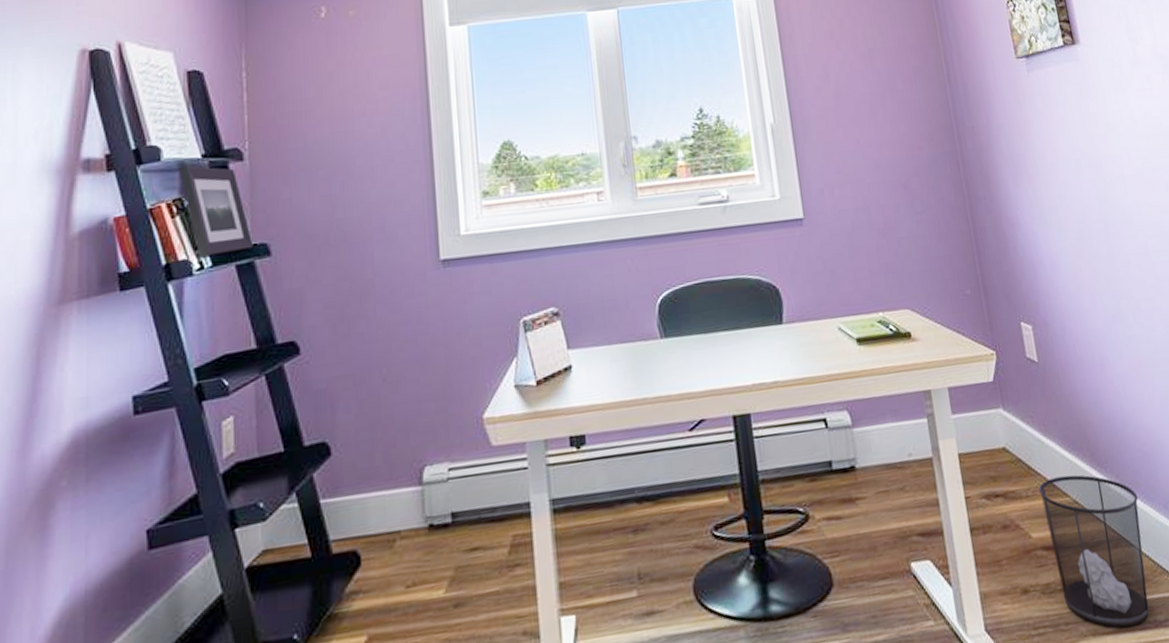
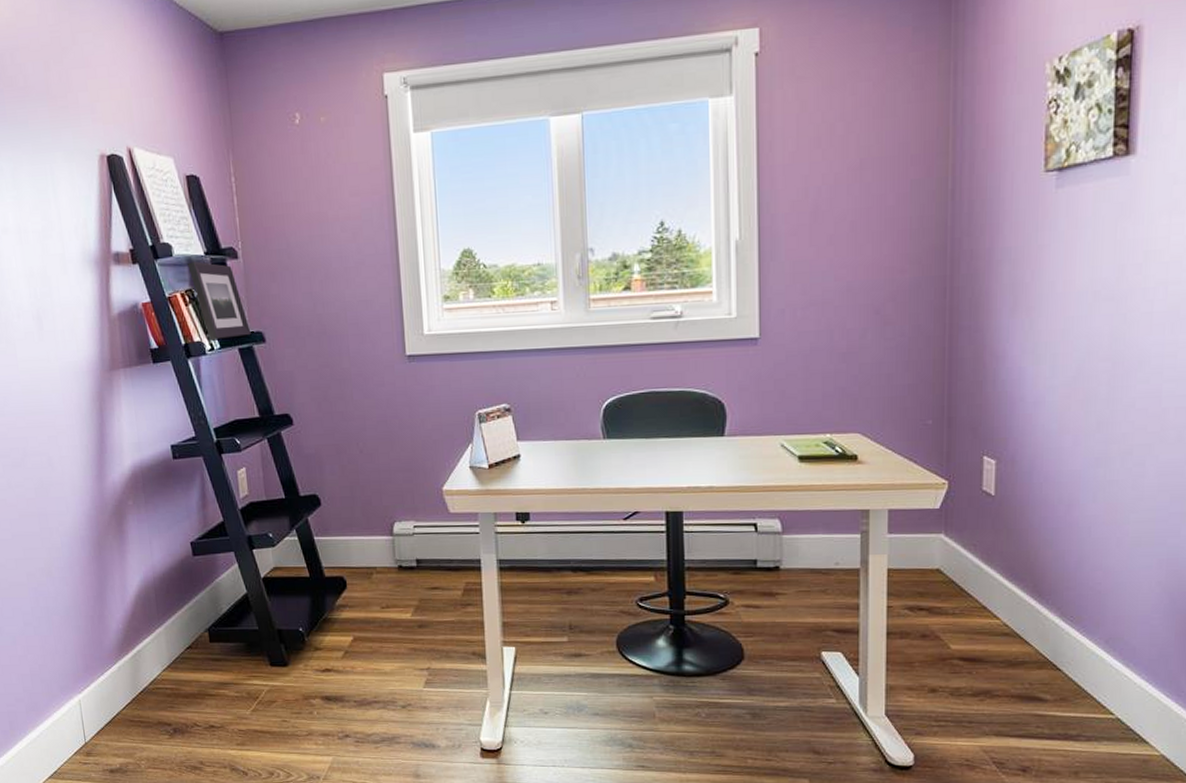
waste bin: present [1039,475,1149,628] -> none [968,601,1078,735]

